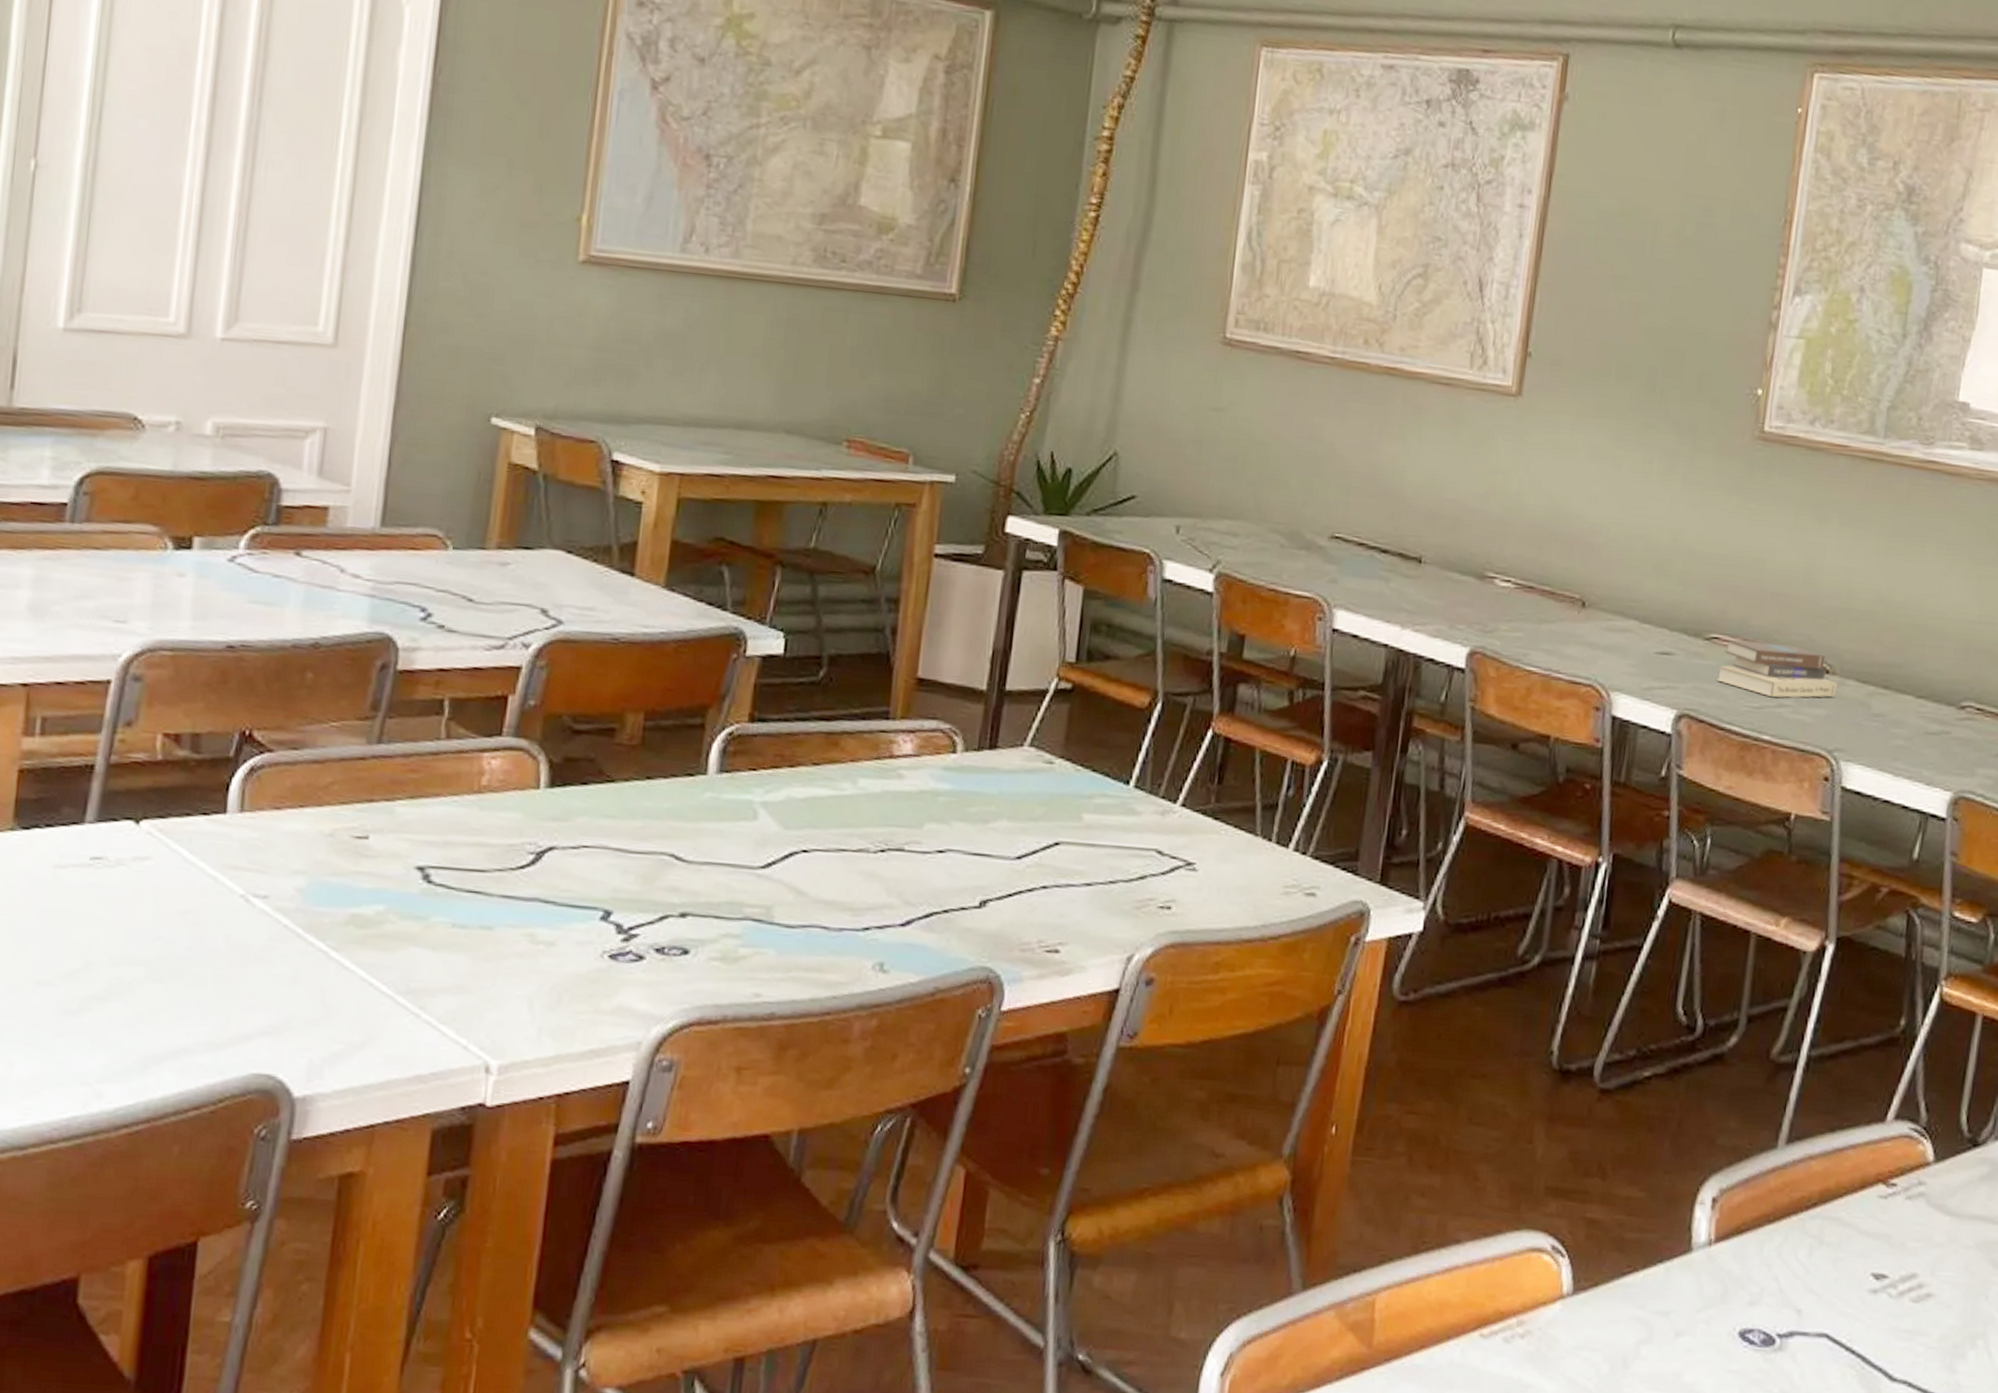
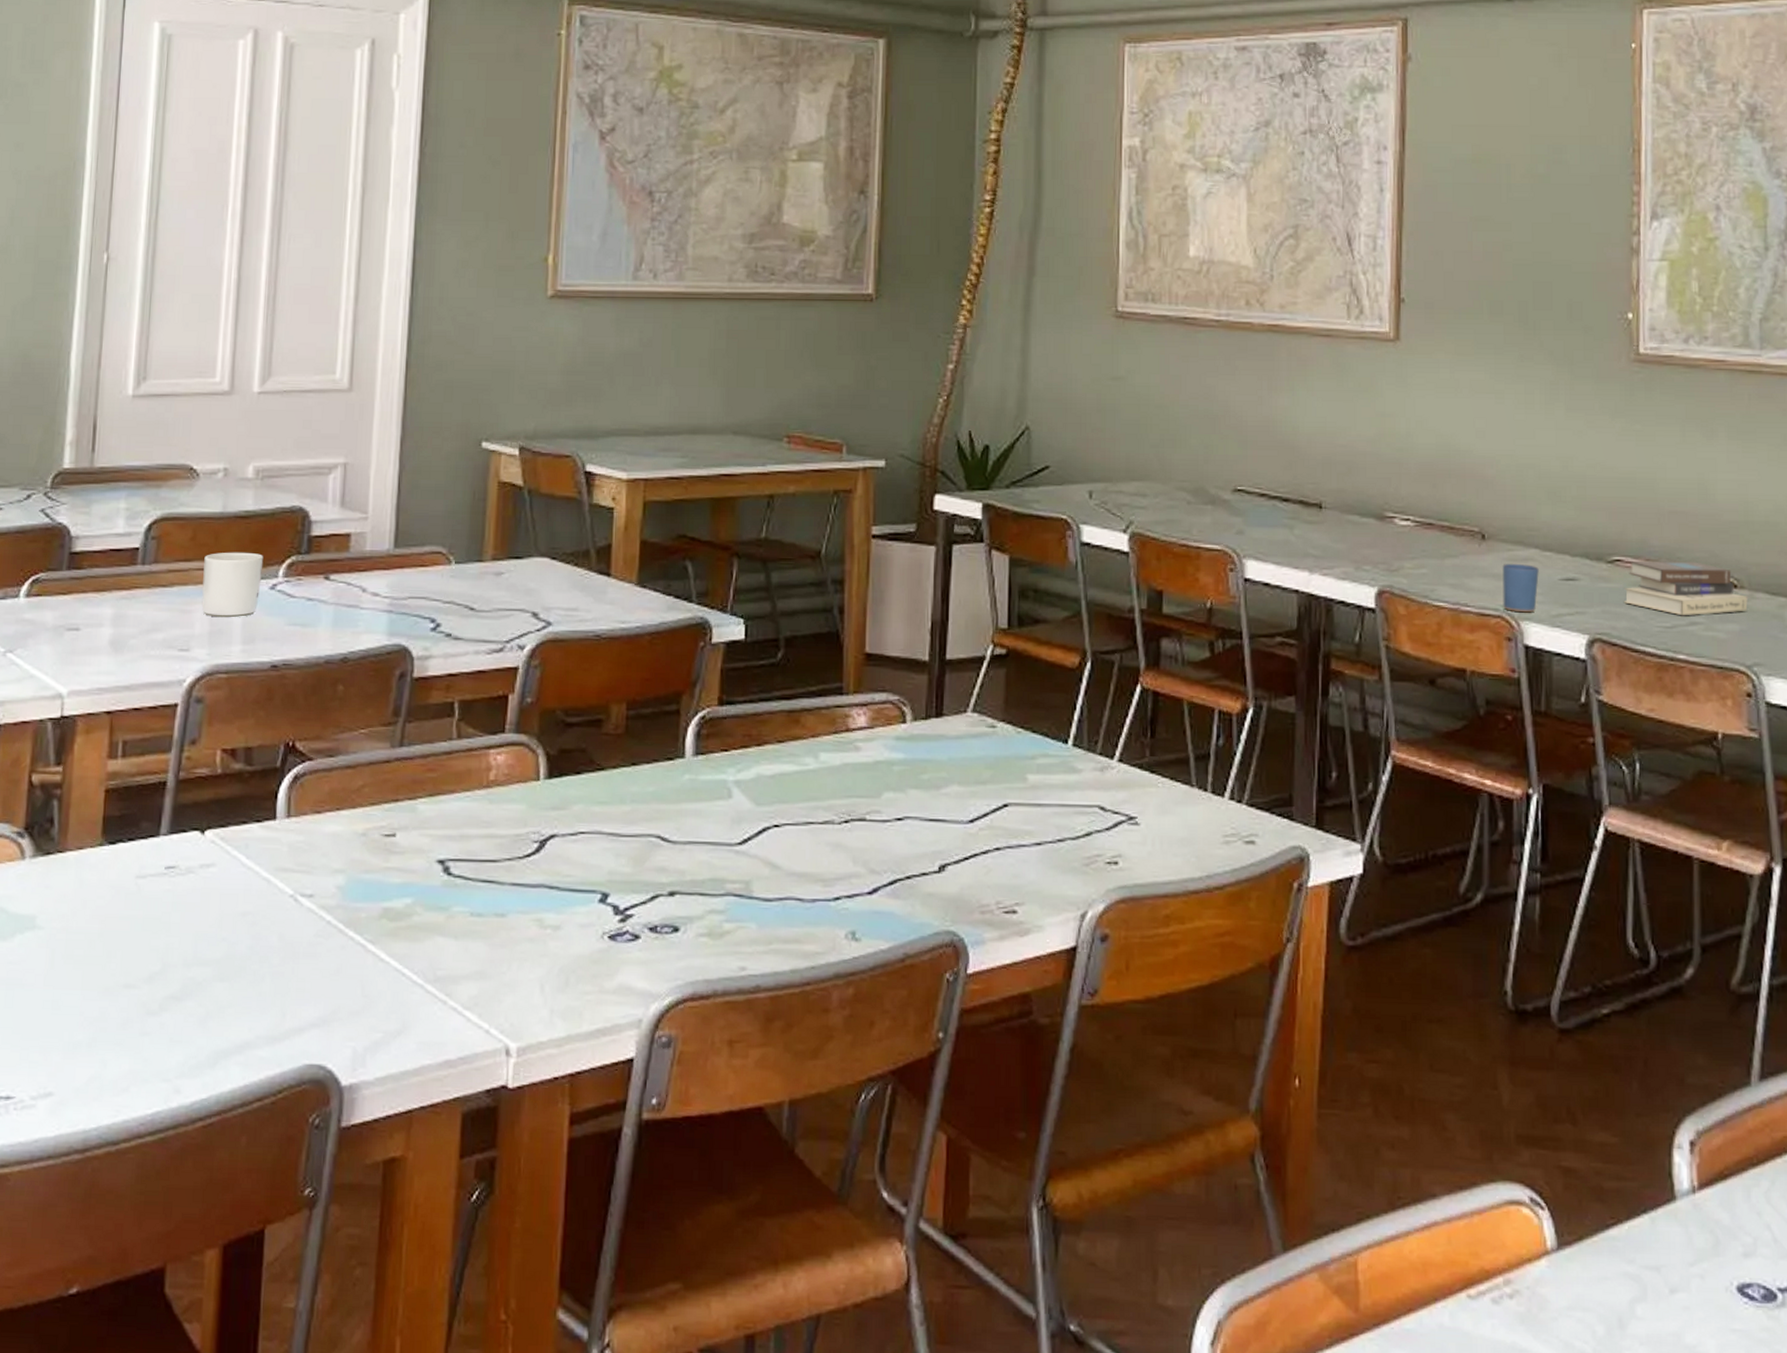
mug: none [143,516,222,590] -> present [201,552,264,618]
mug: none [1595,633,1636,684] -> present [1502,563,1539,613]

